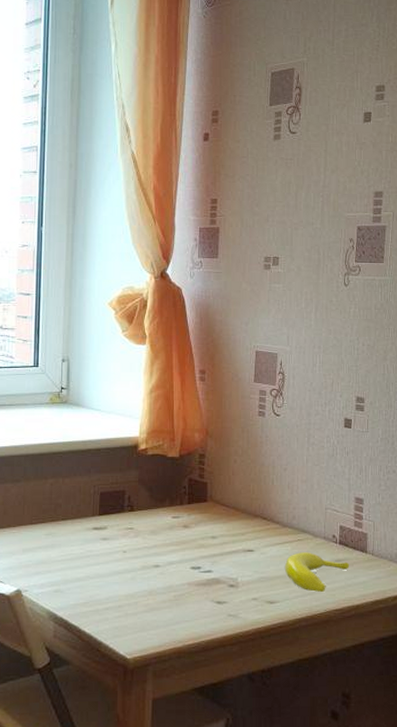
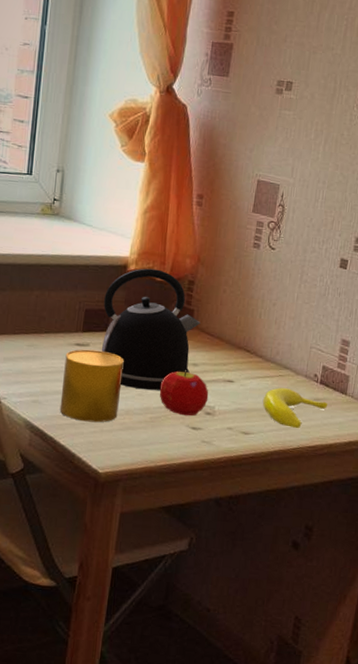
cup: none [82,532,143,607] -> present [59,349,124,423]
kettle: none [118,446,215,568] -> present [101,268,200,390]
fruit: none [181,544,230,591] -> present [159,370,209,416]

